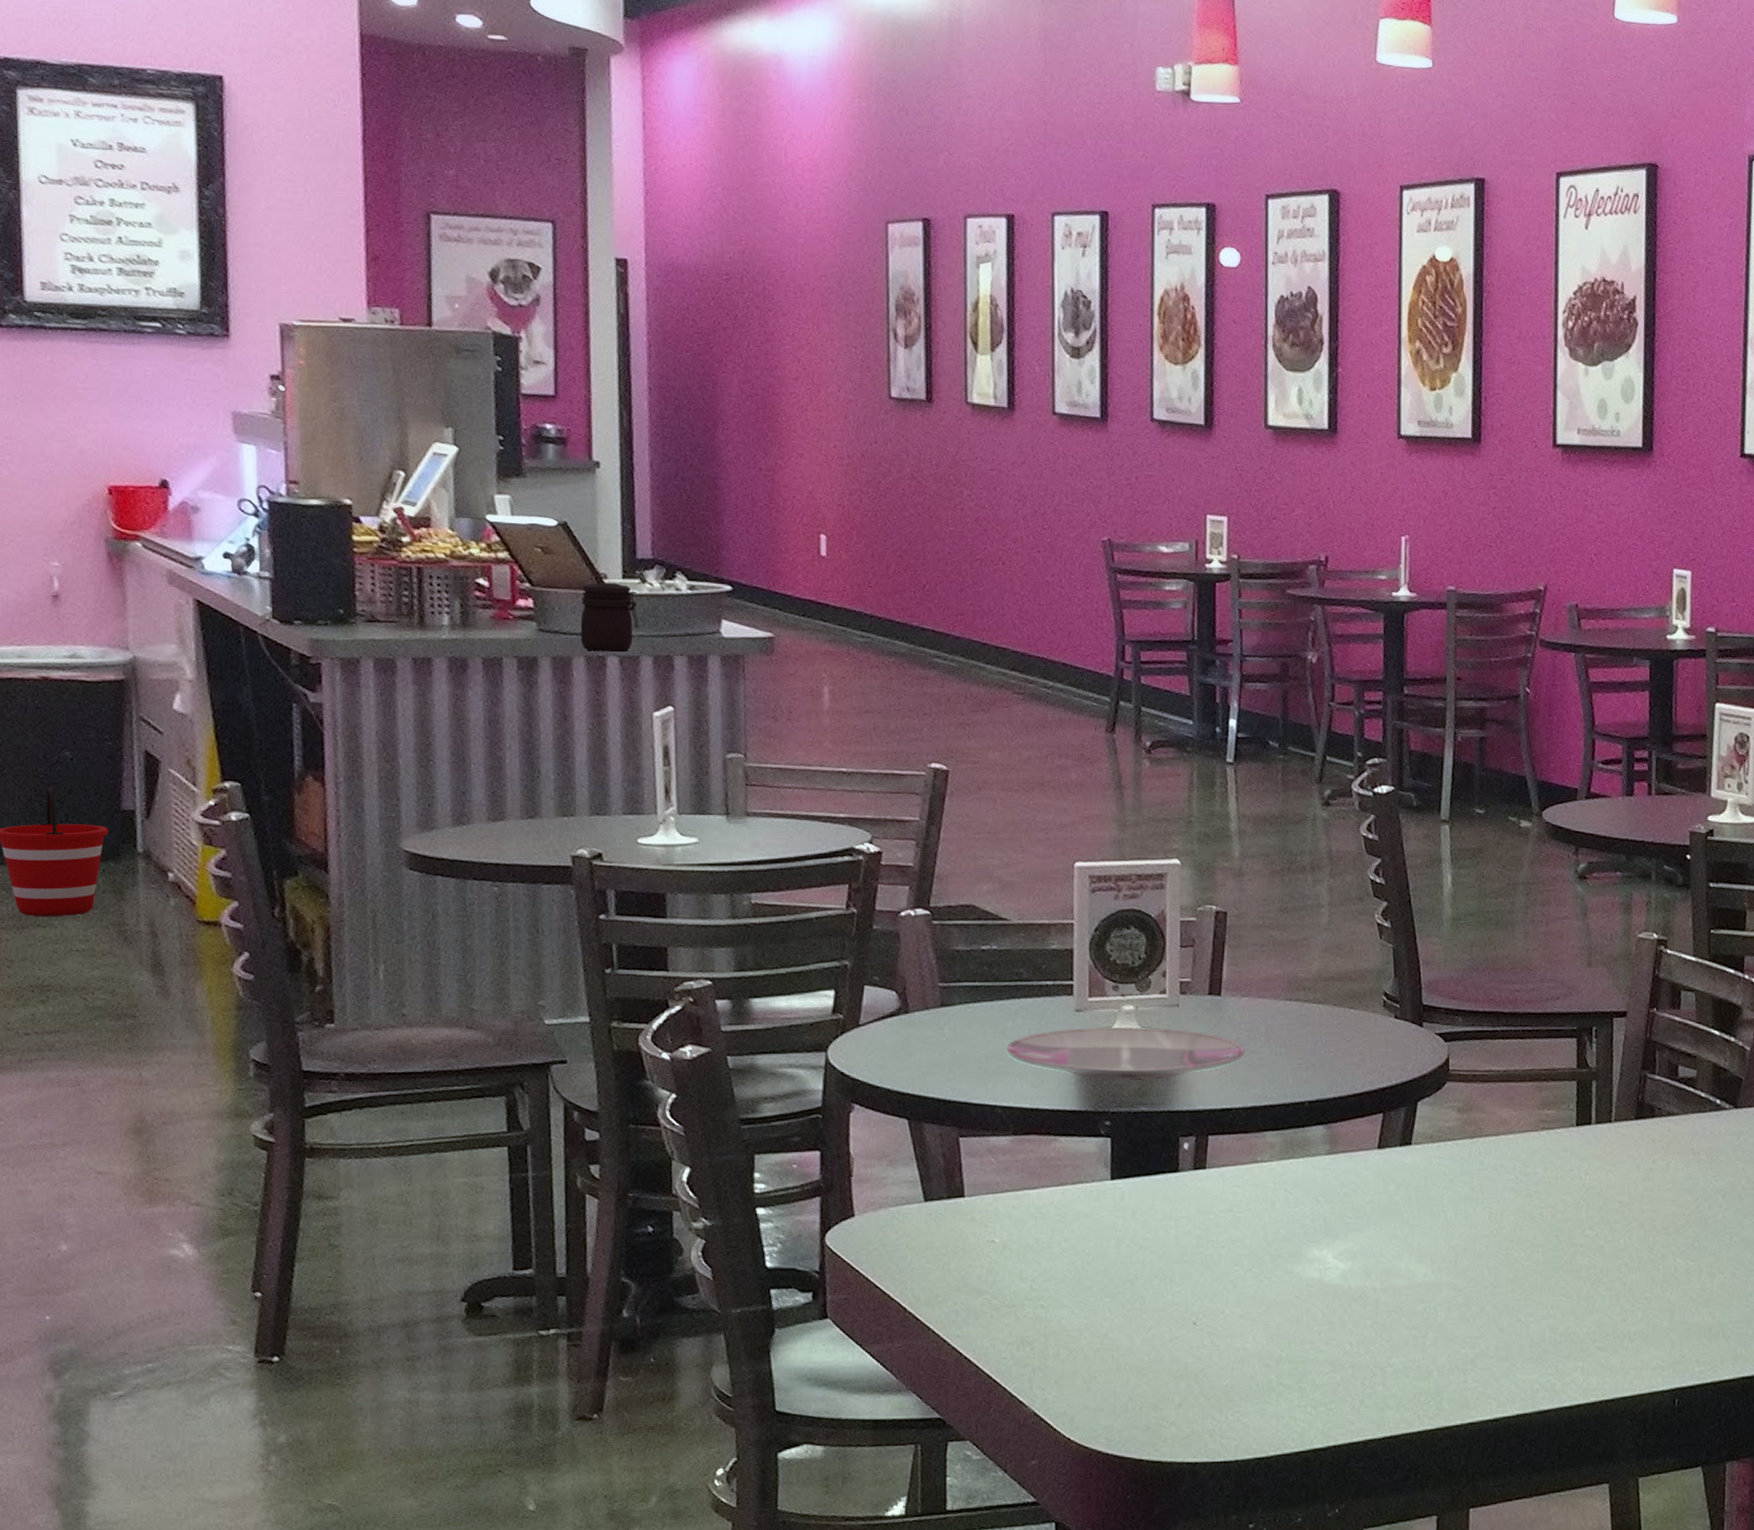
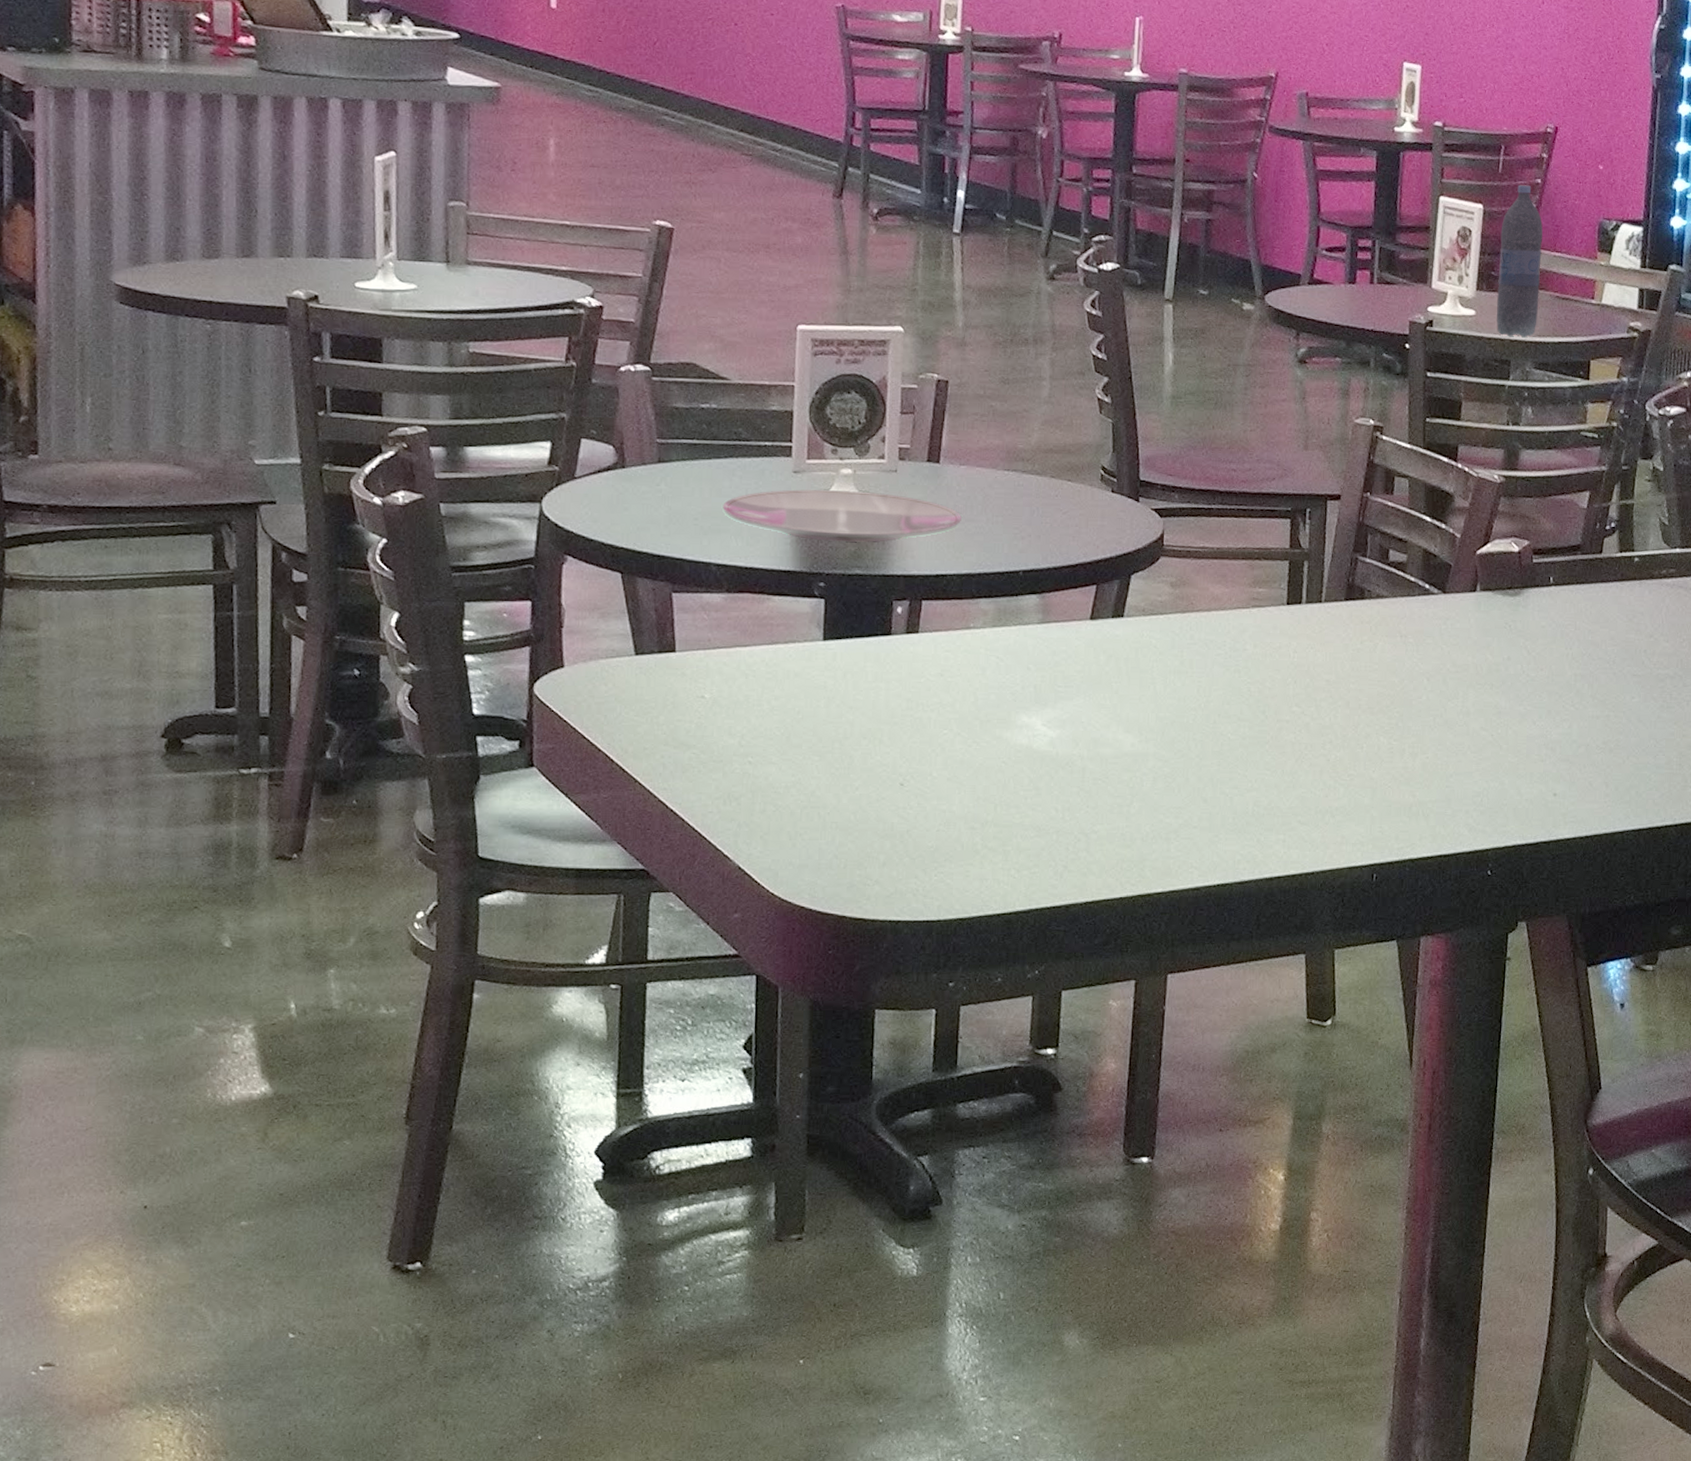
jar: present [580,582,639,653] -> none [302,23,363,95]

